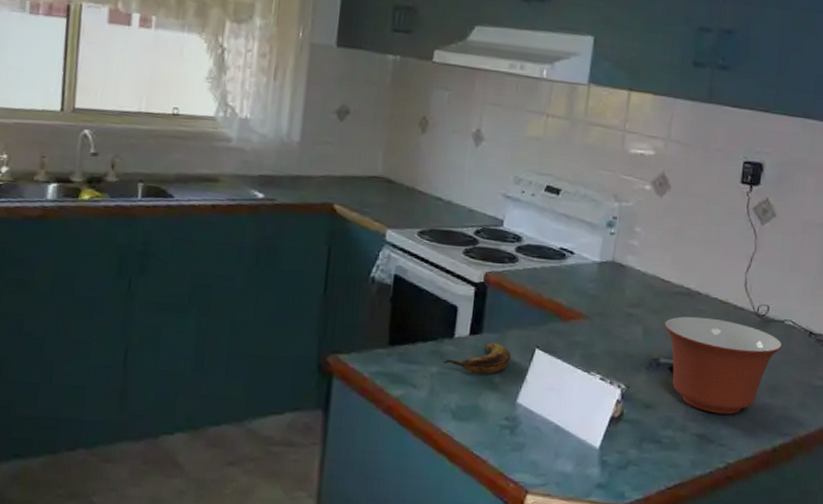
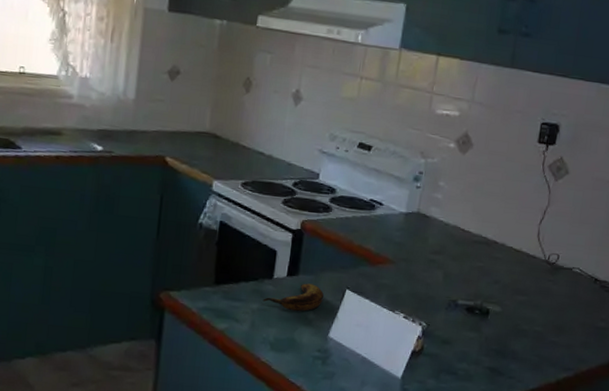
mixing bowl: present [664,316,783,415] -> none [463,263,570,351]

